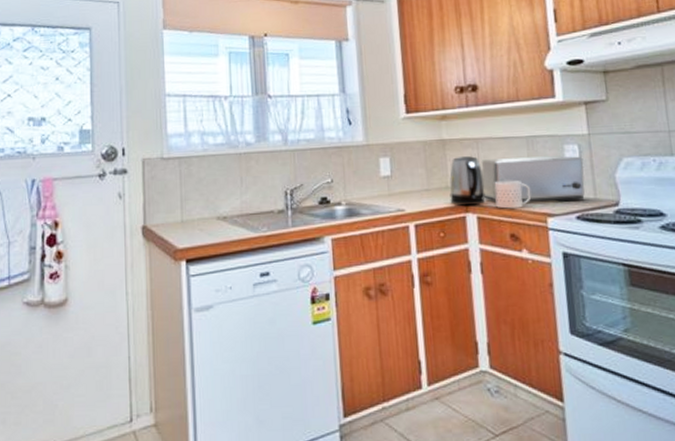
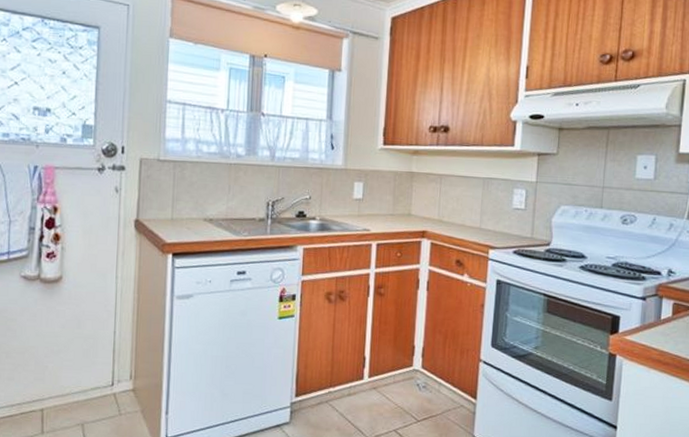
kettle: present [449,155,486,206] -> none [410,188,442,232]
toaster: present [481,155,585,203] -> none [439,194,528,238]
mug: present [494,180,531,209] -> none [448,213,480,239]

